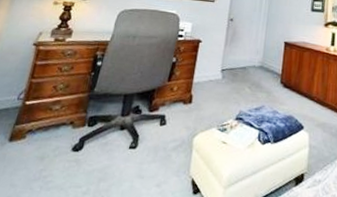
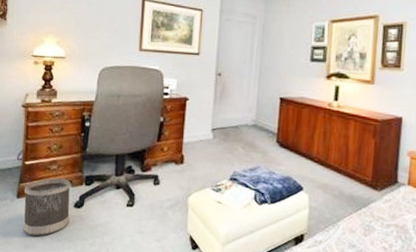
wastebasket: none [8,119,73,185] -> present [23,178,71,236]

